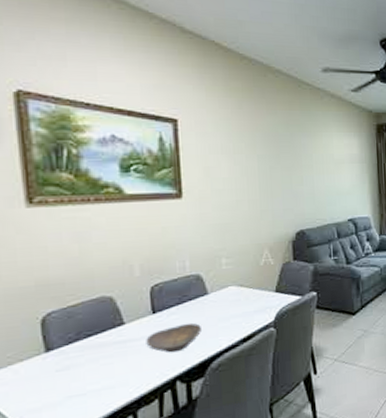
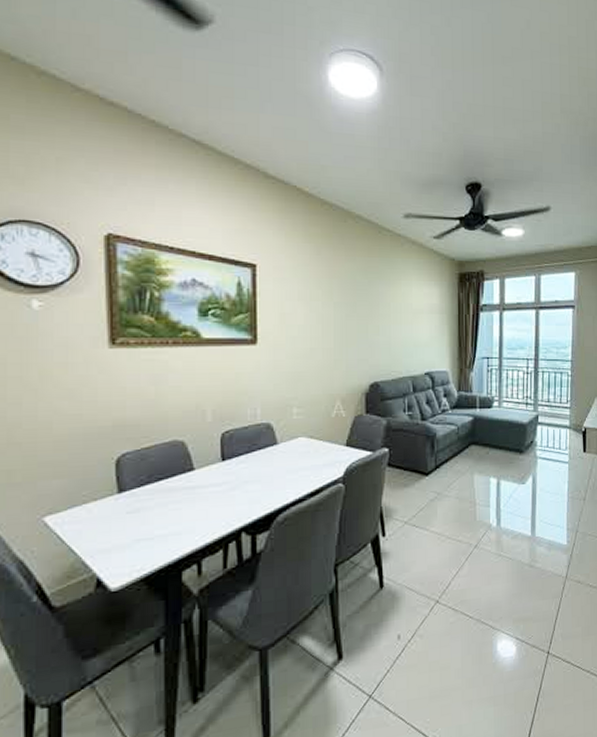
decorative bowl: present [146,322,201,353] -> none [214,472,269,503]

